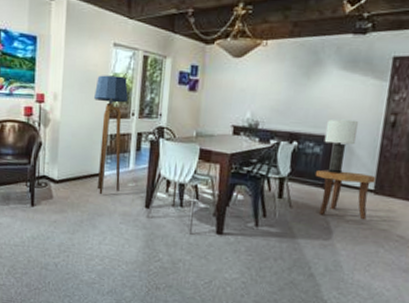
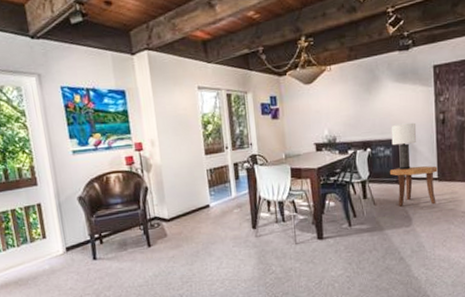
floor lamp: present [94,75,128,195] -> none [188,115,227,225]

